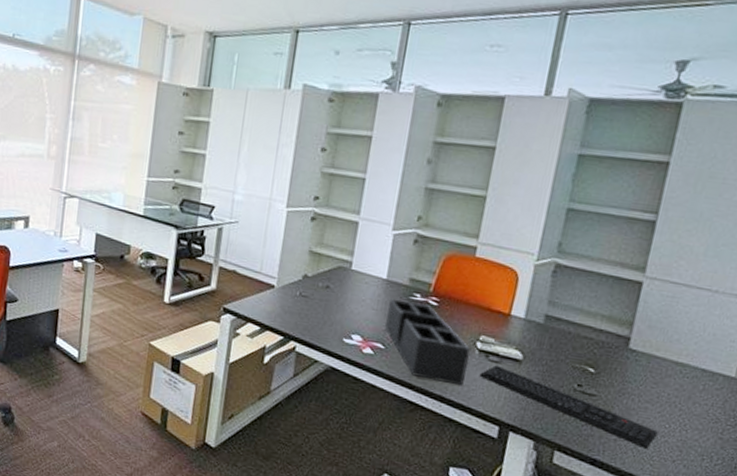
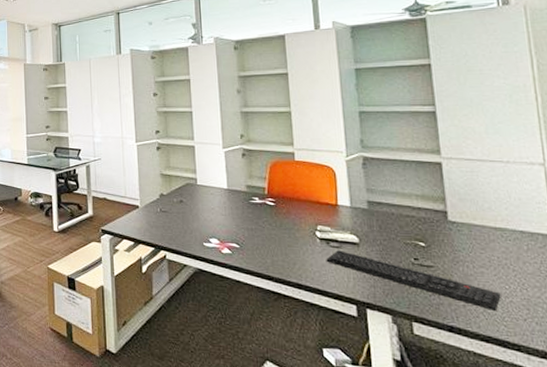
desk organizer: present [385,298,471,386] -> none [234,204,314,273]

